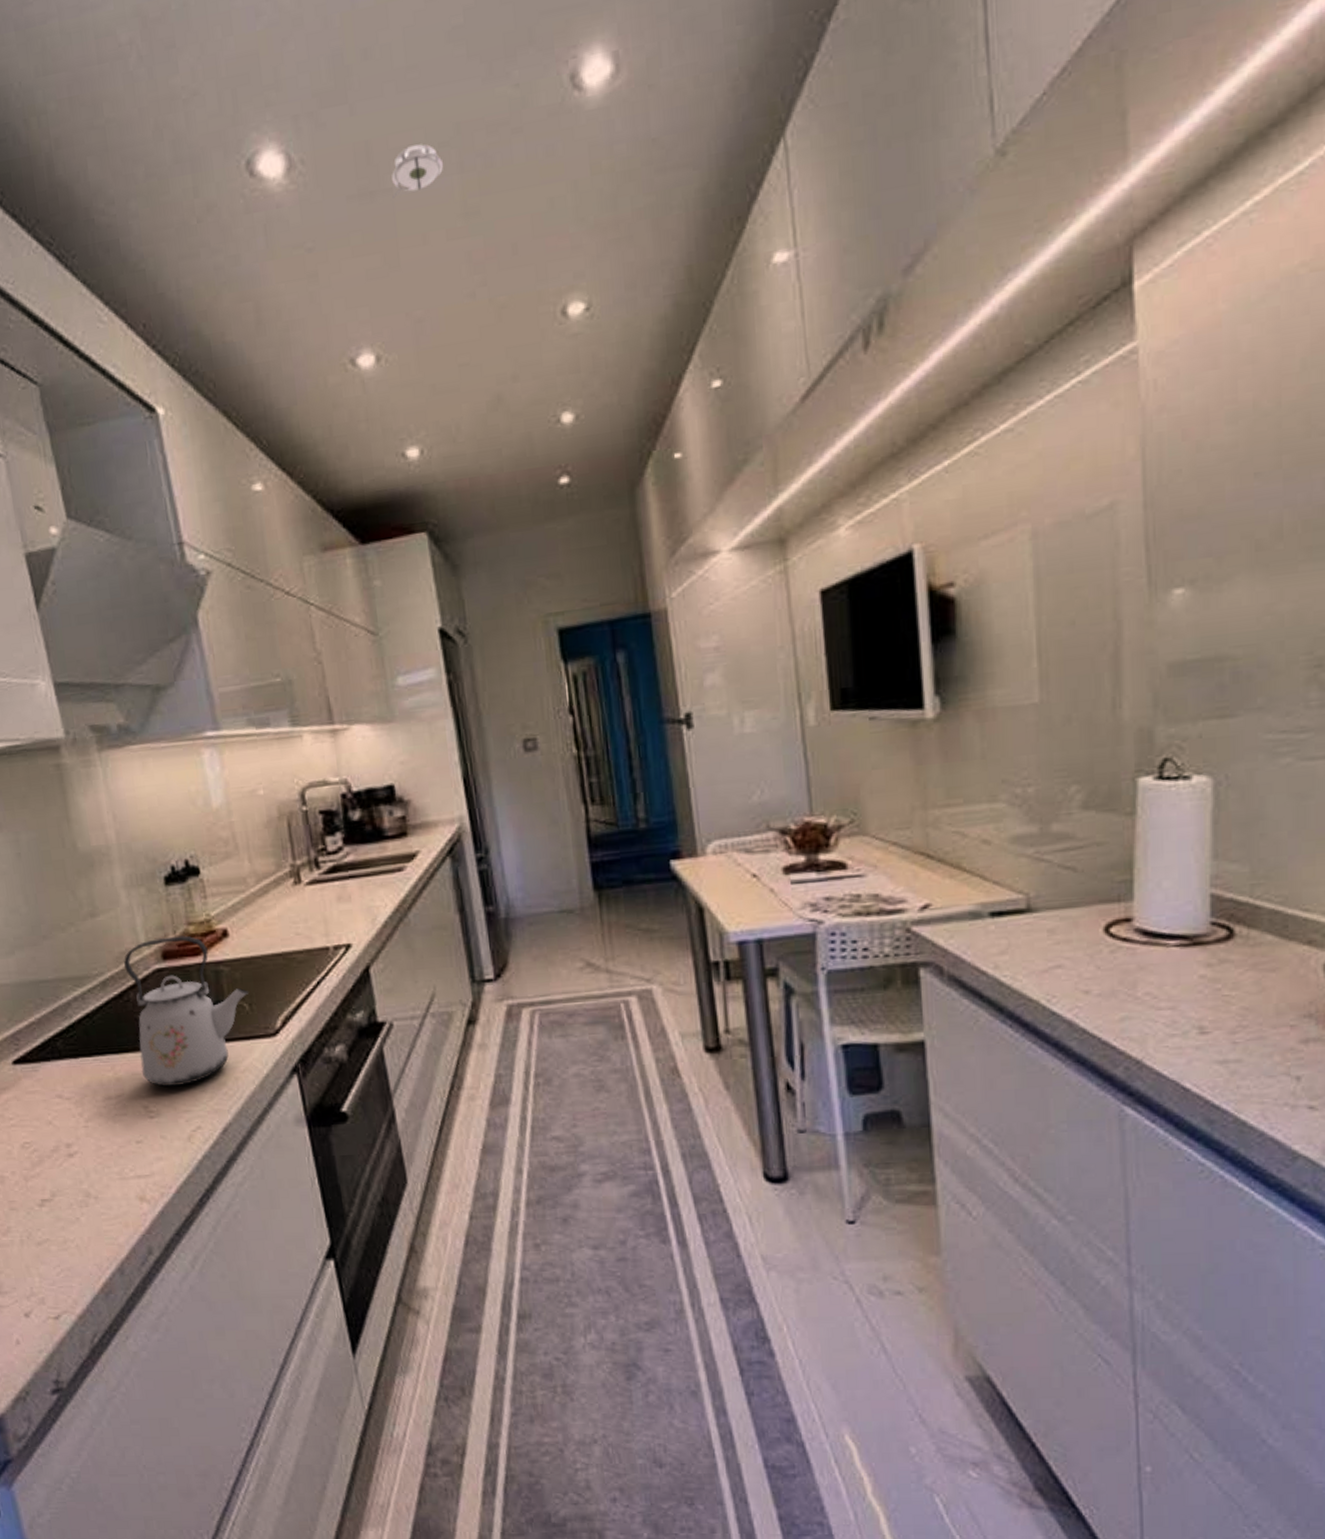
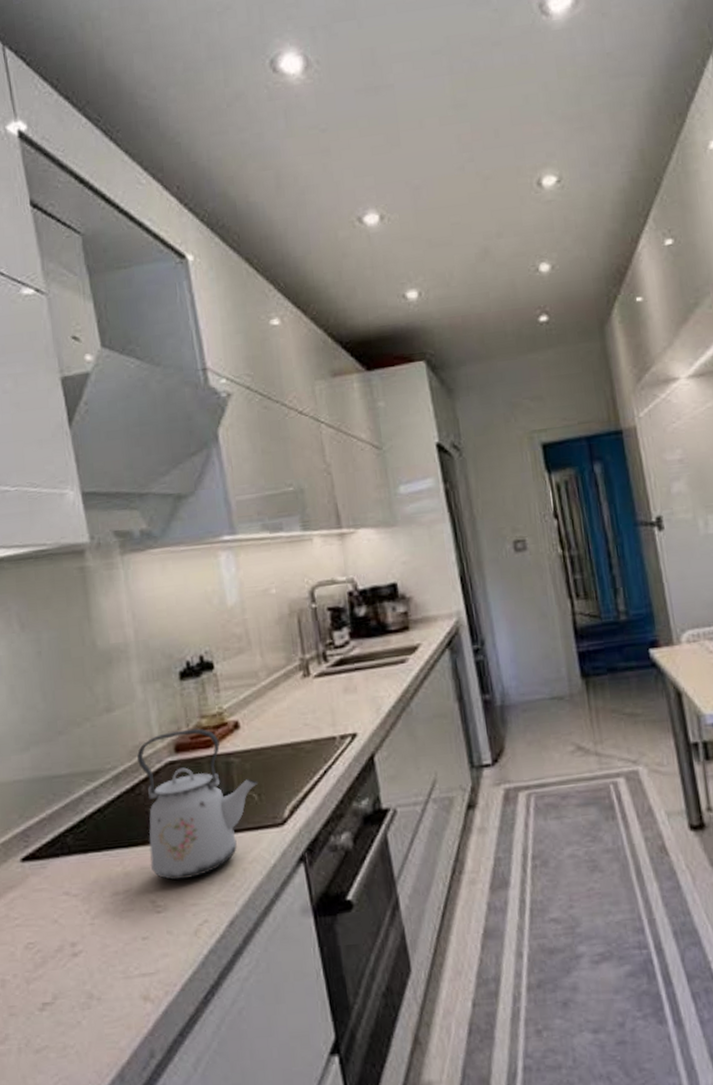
smoke detector: present [392,143,444,198] -> none [393,51,437,92]

